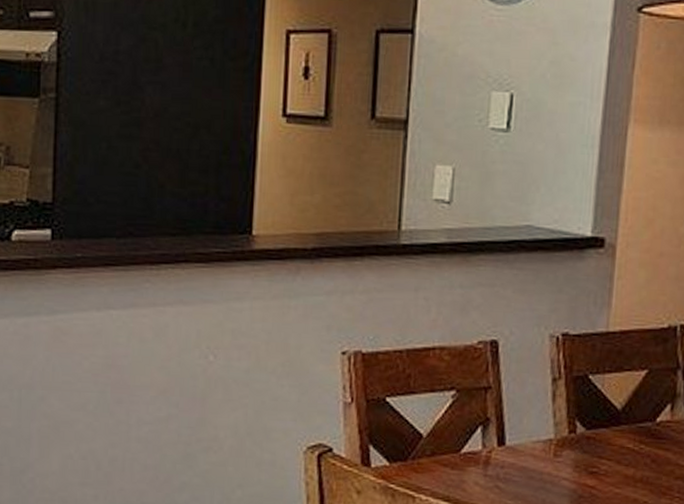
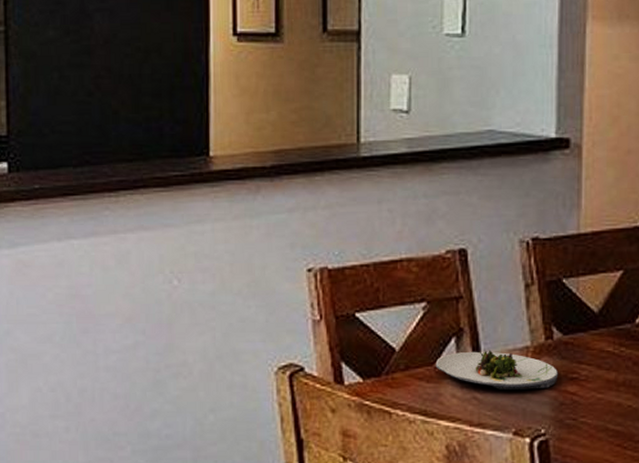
salad plate: none [460,440,580,481] -> present [435,350,559,390]

